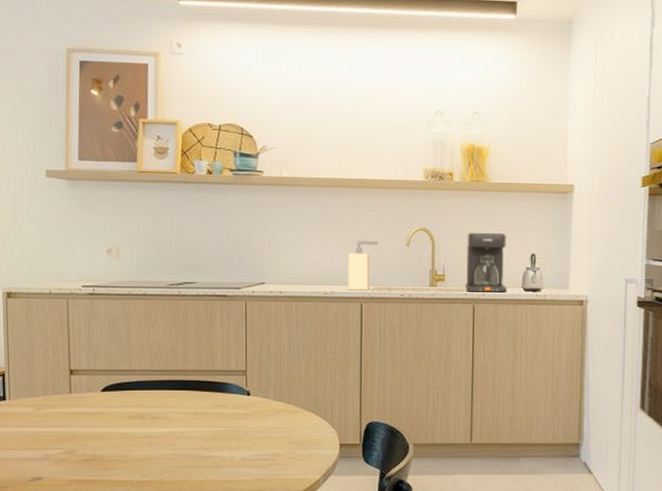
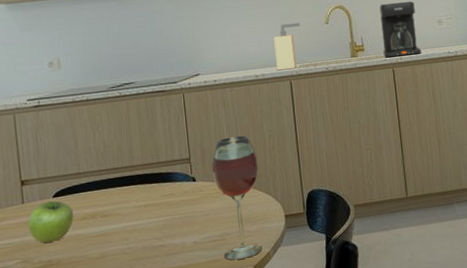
fruit: none [74,394,121,437] -> present [28,200,74,243]
wineglass: none [268,354,317,482] -> present [212,135,263,261]
kettle: present [521,253,544,292] -> none [433,15,454,51]

